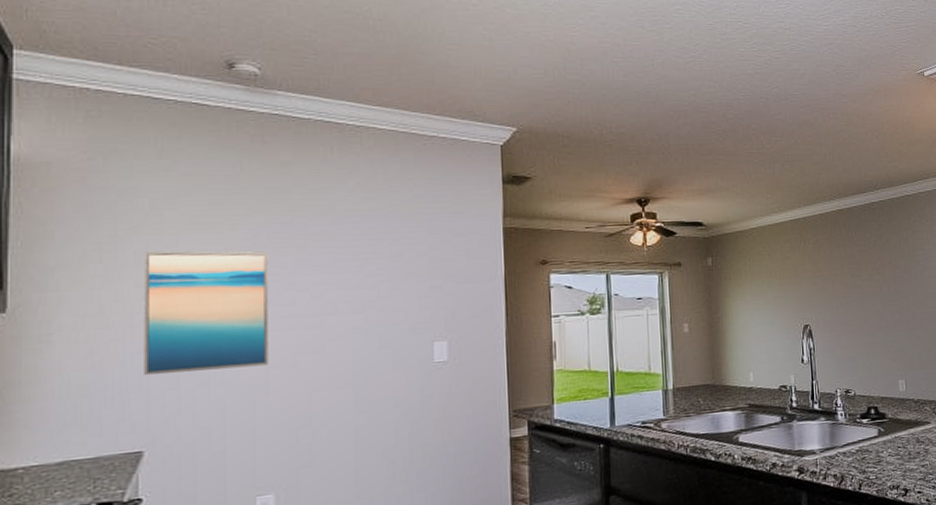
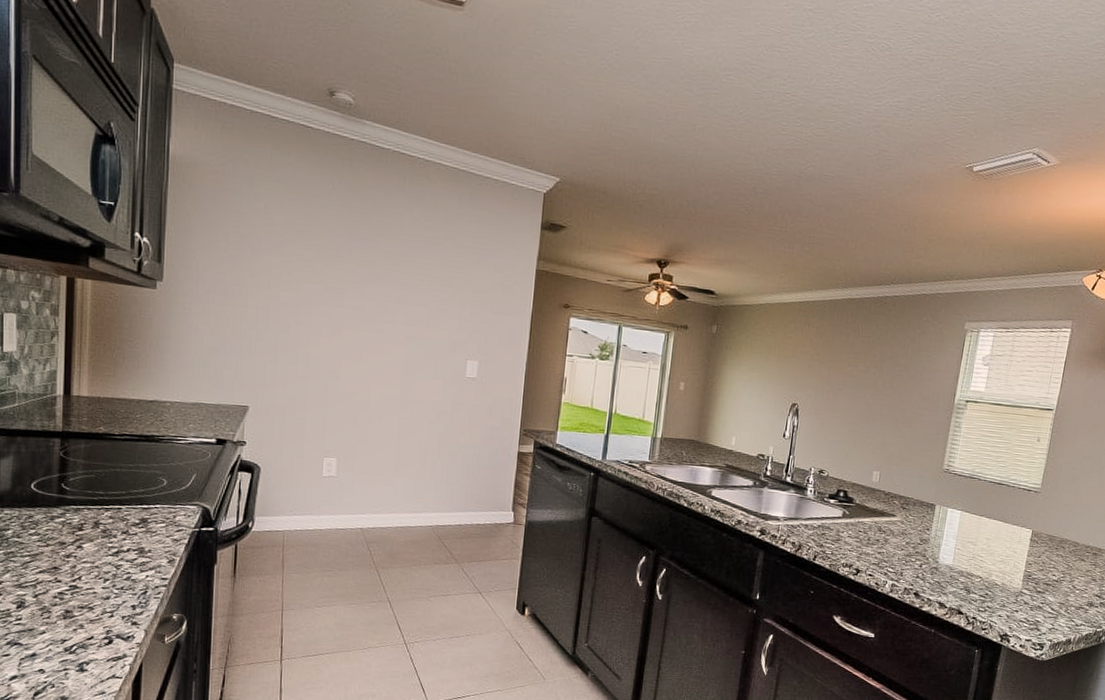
wall art: present [143,251,269,376] -> none [252,247,348,356]

